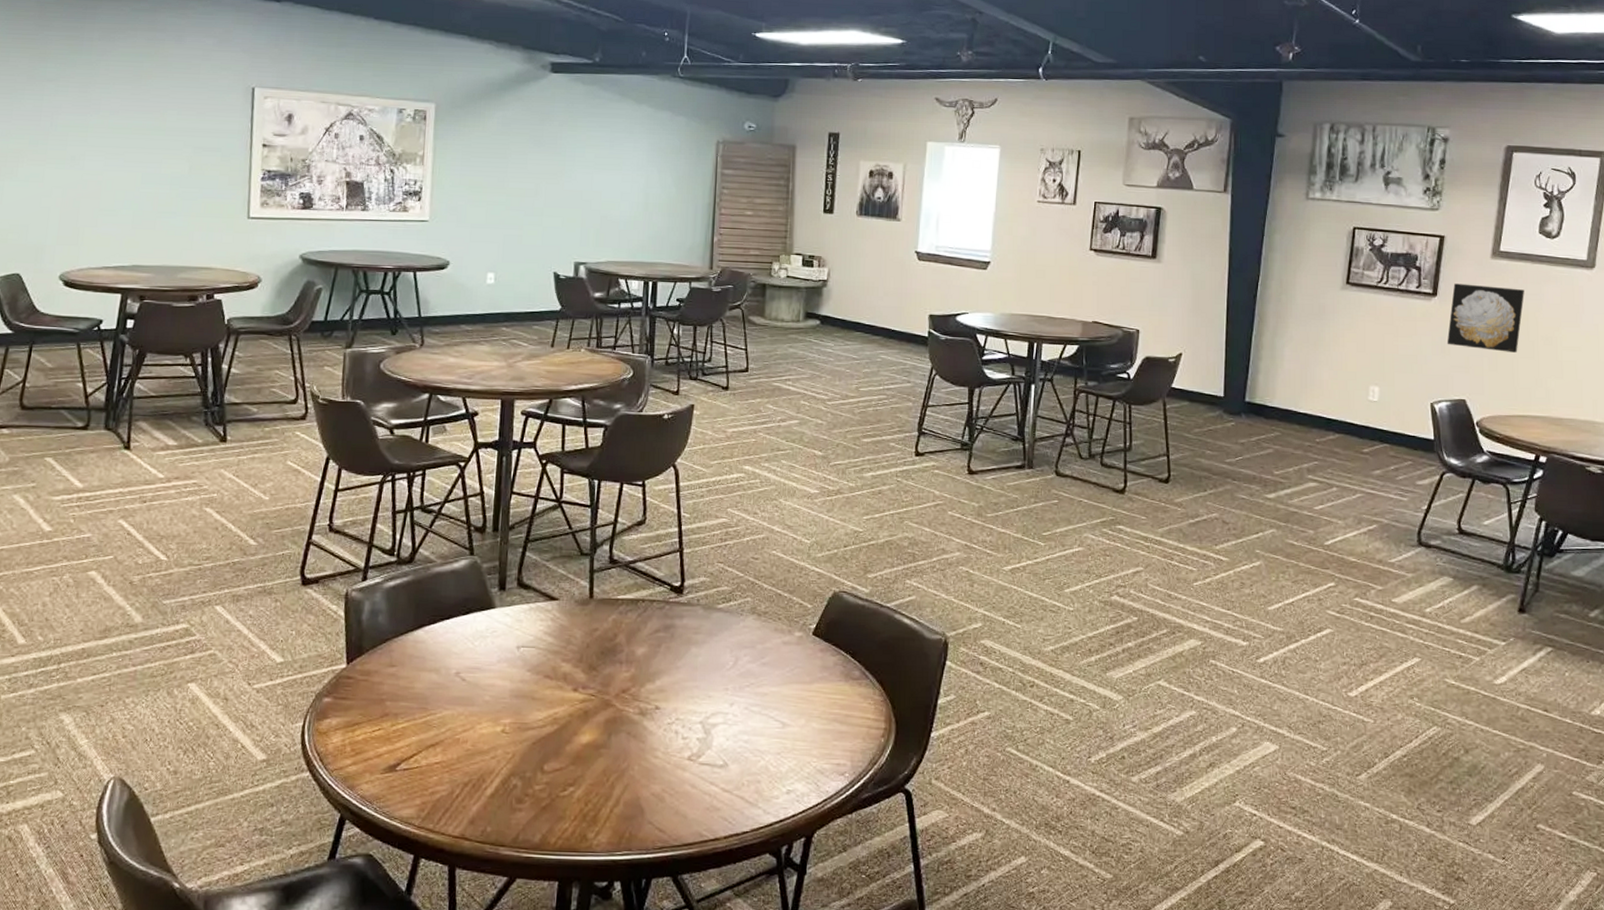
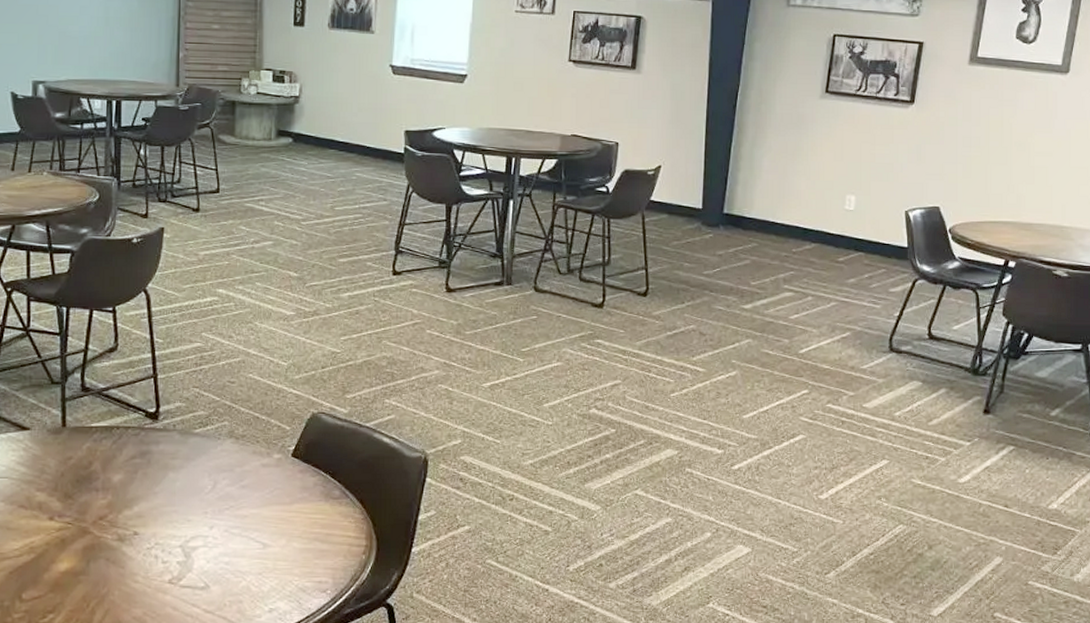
wall art: present [1446,283,1525,353] -> none [922,90,1000,159]

